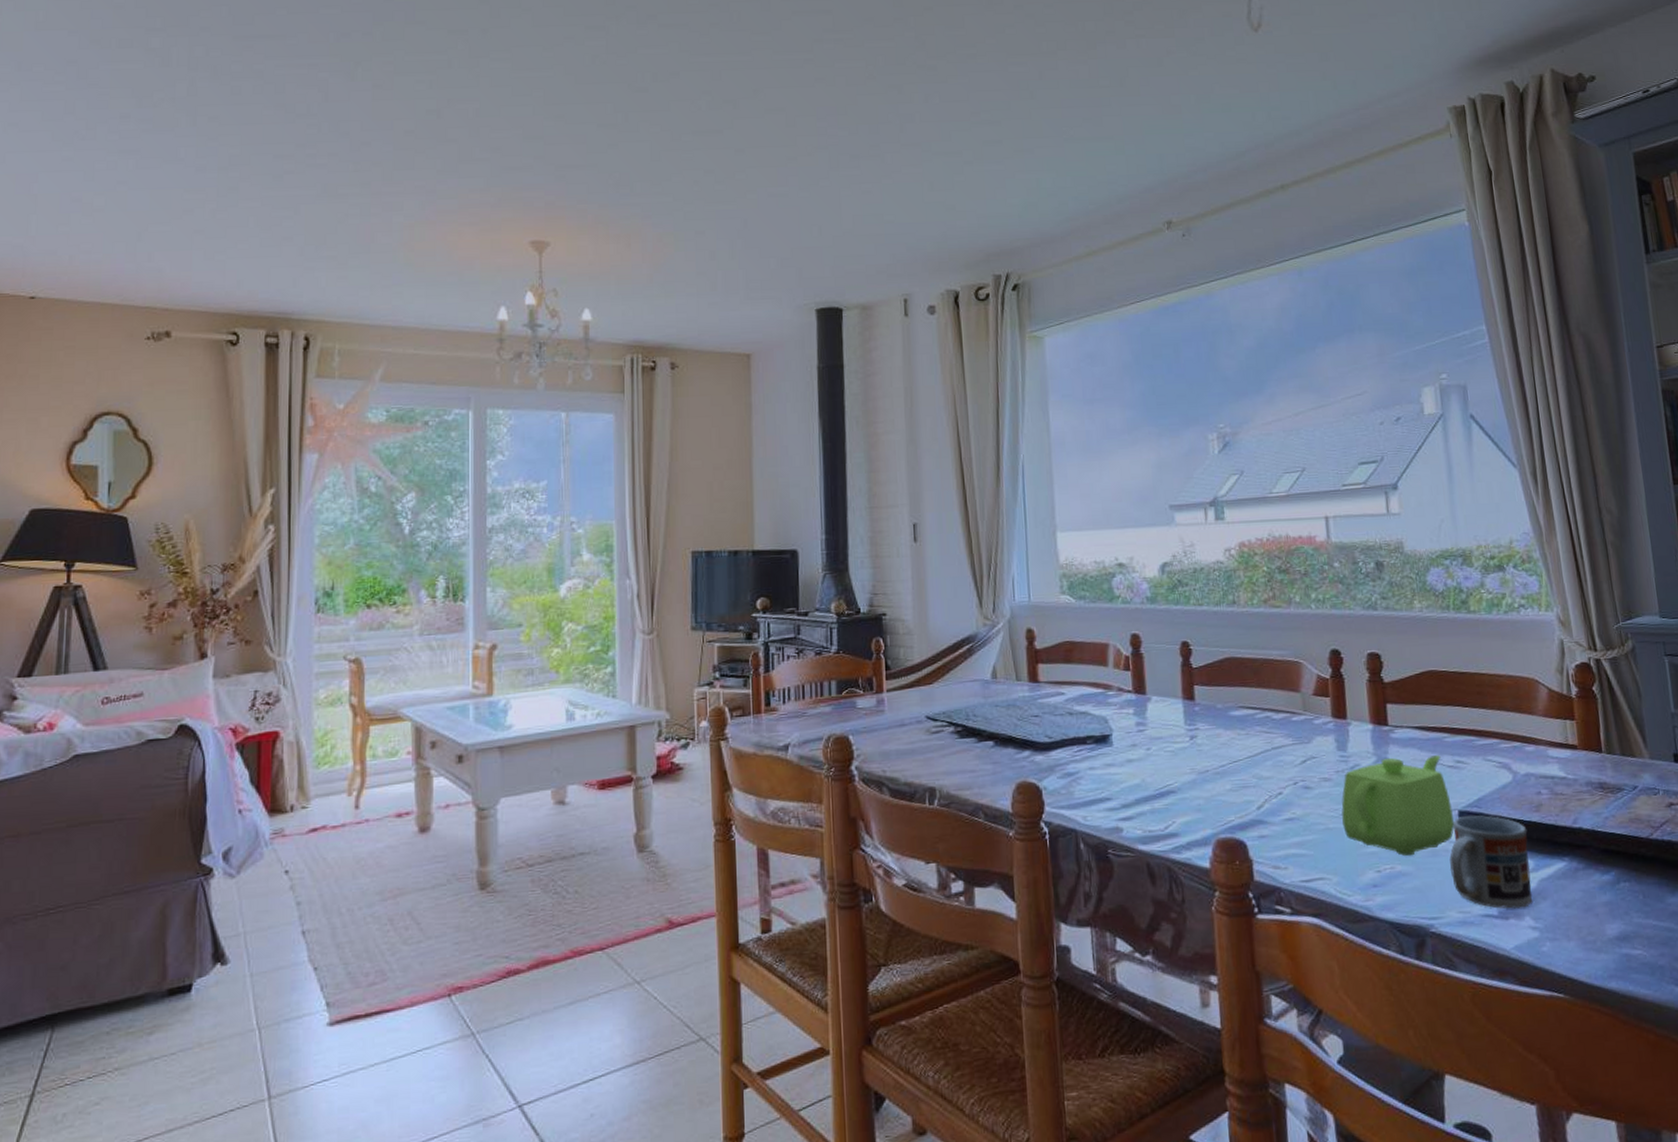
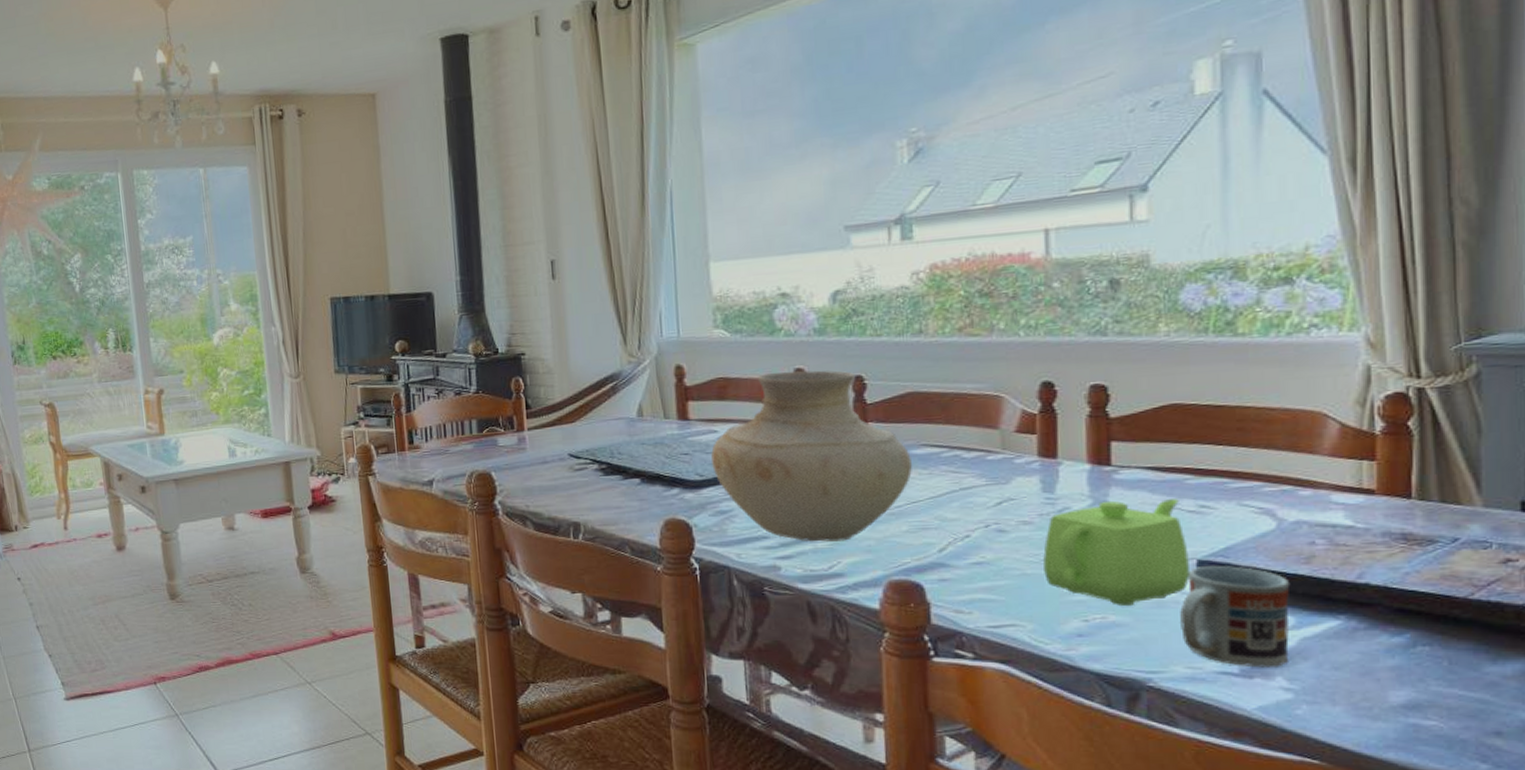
vase: none [1059,636,1232,803] -> present [711,370,912,542]

